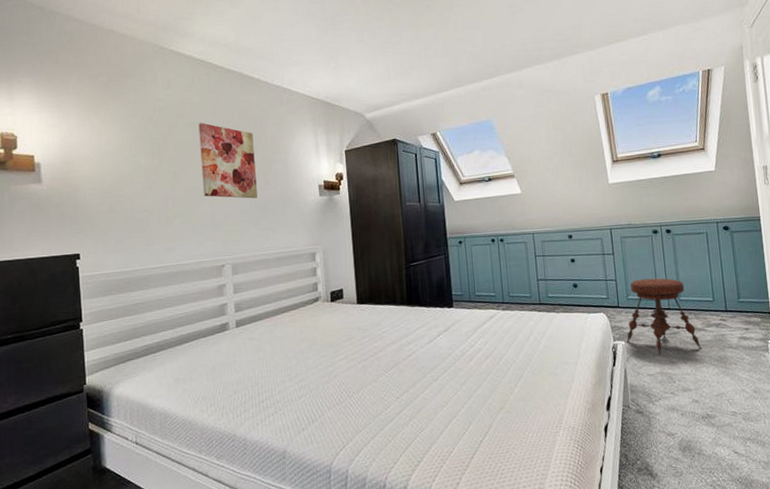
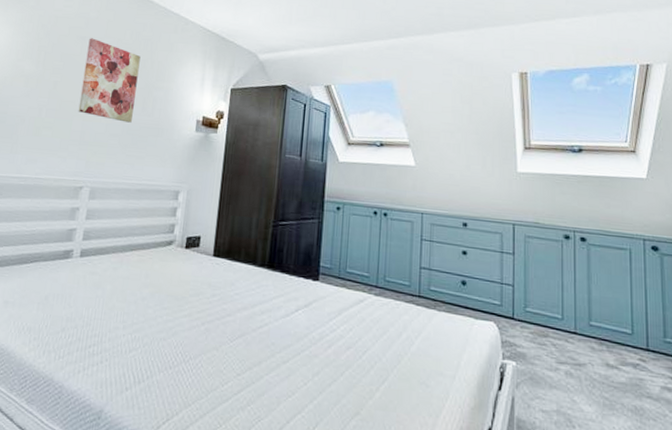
stool: present [626,278,702,355] -> none [518,290,613,392]

